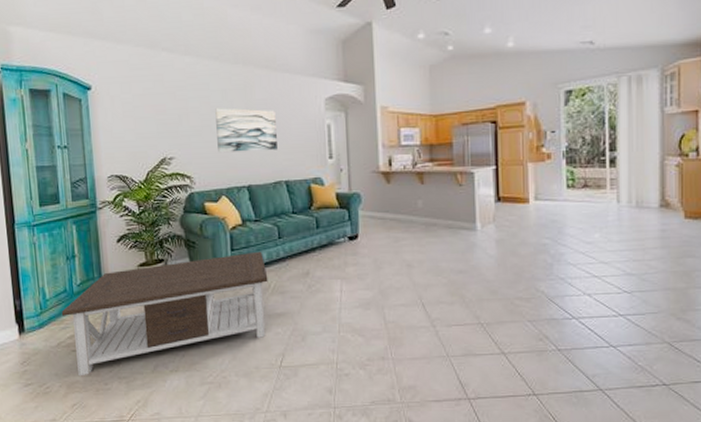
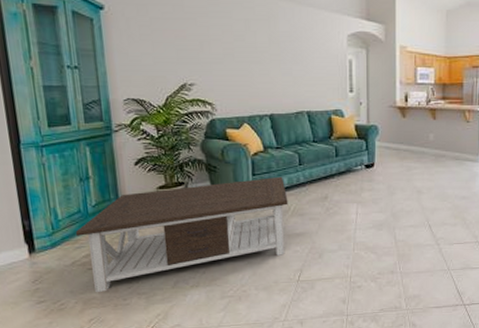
wall art: present [215,108,277,153] -> none [238,37,300,82]

